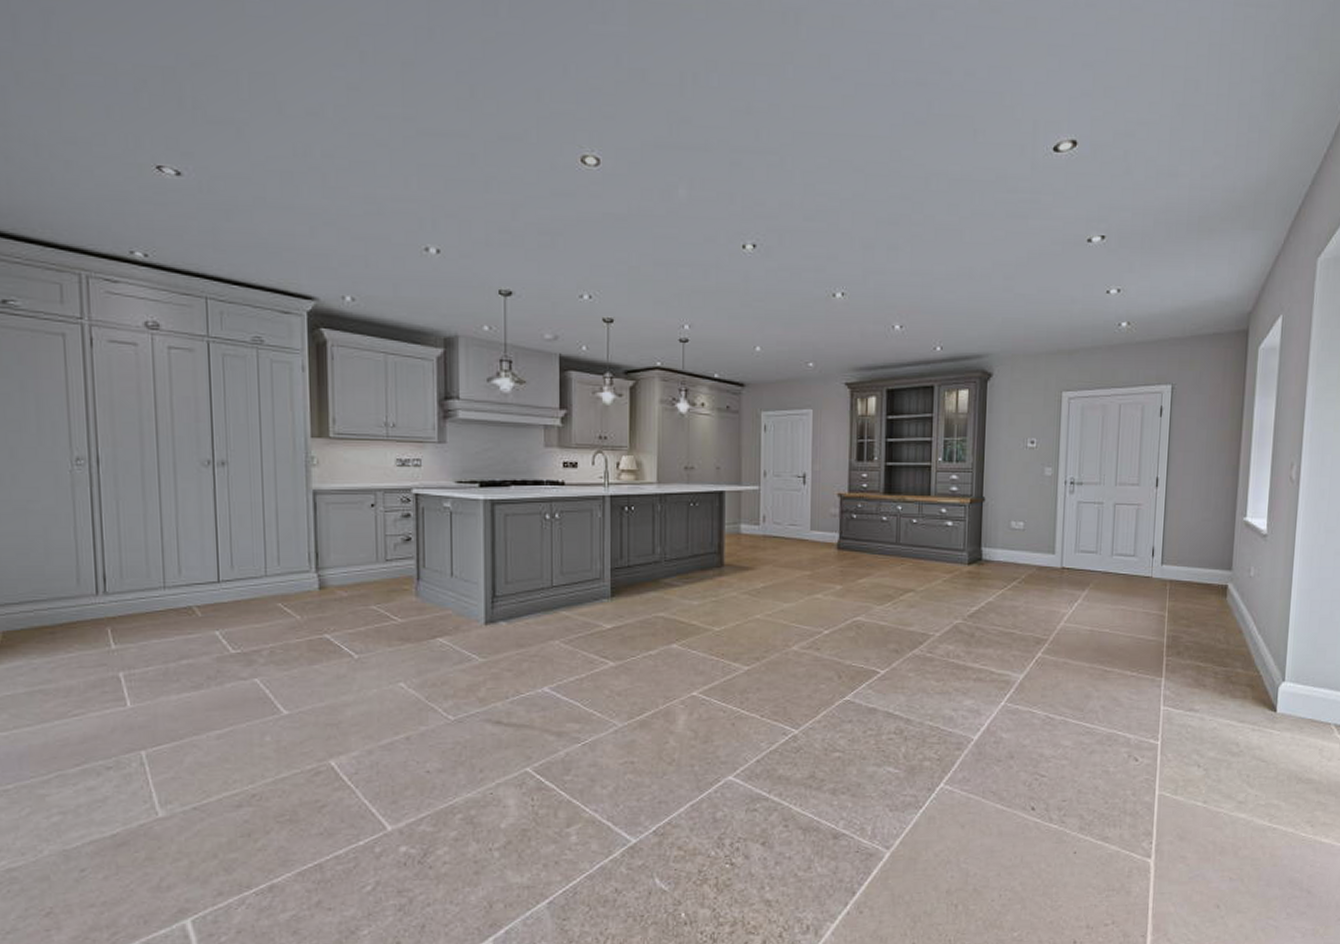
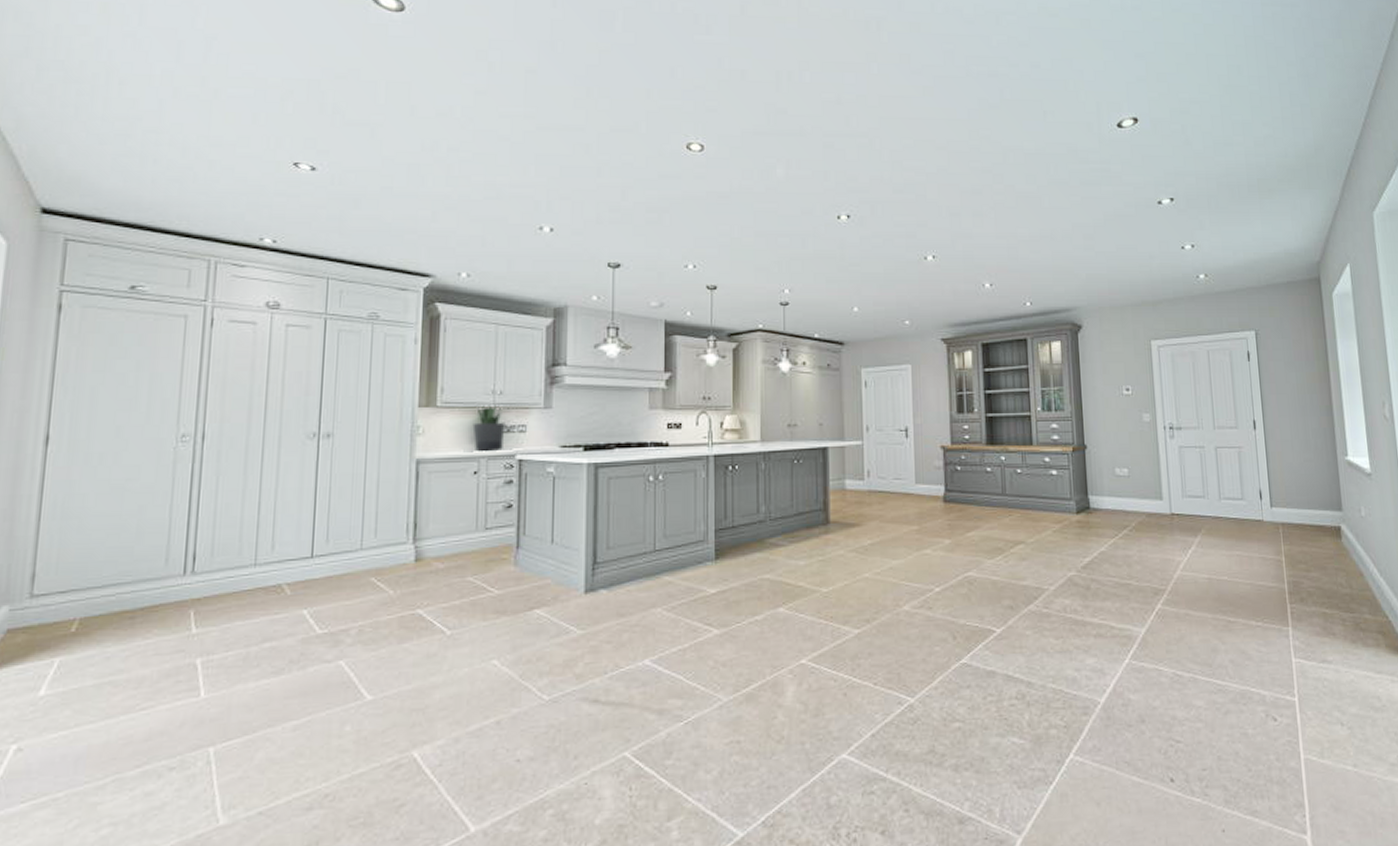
planter: none [367,437,400,484] -> present [472,405,505,451]

